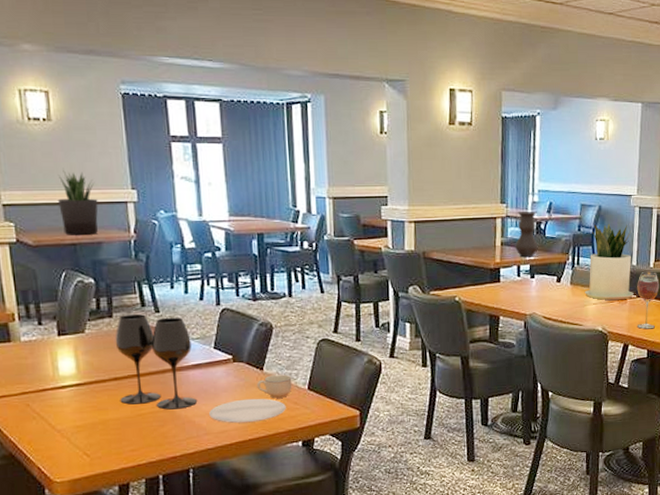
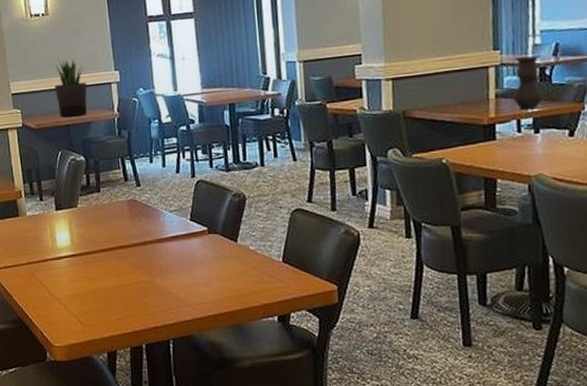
wine glass: present [115,313,198,410] -> none [102,188,176,281]
plate: present [209,398,286,424] -> none [187,270,261,296]
cup: present [256,374,292,398] -> none [231,246,267,271]

